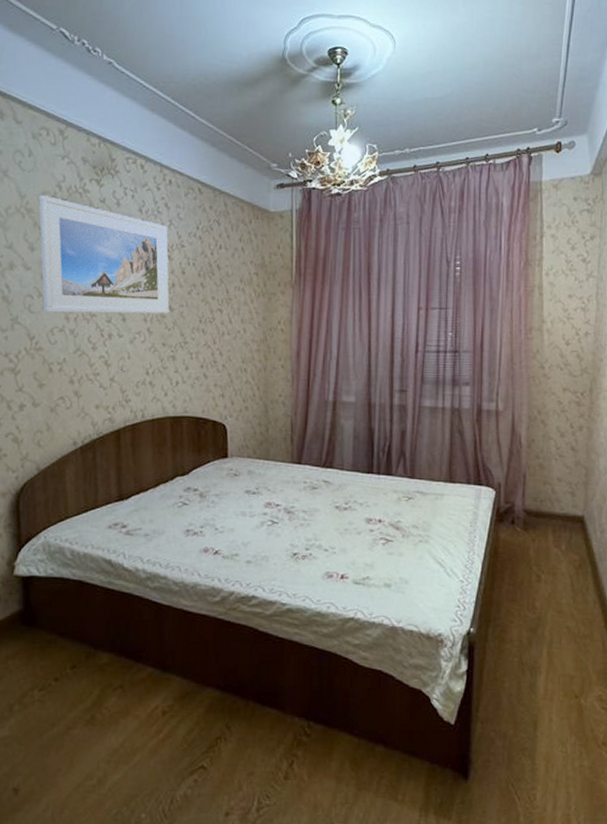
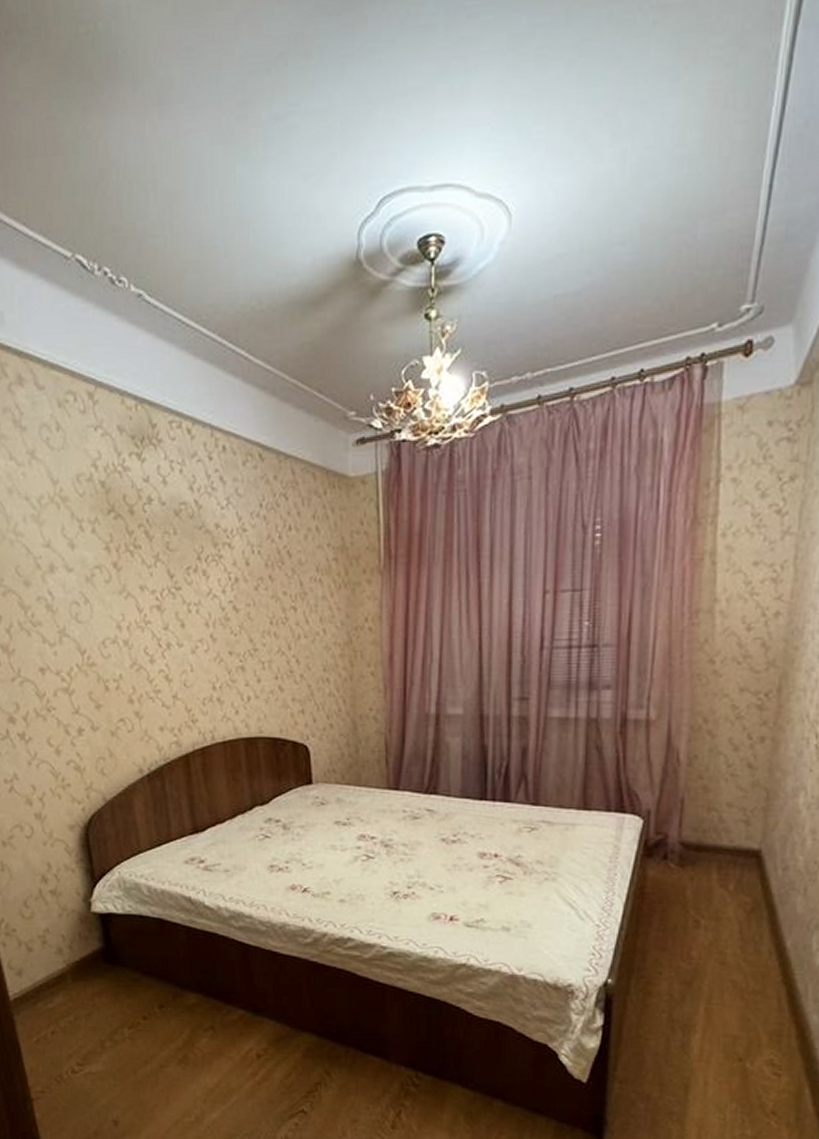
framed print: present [38,195,170,314] -> none [73,479,234,621]

